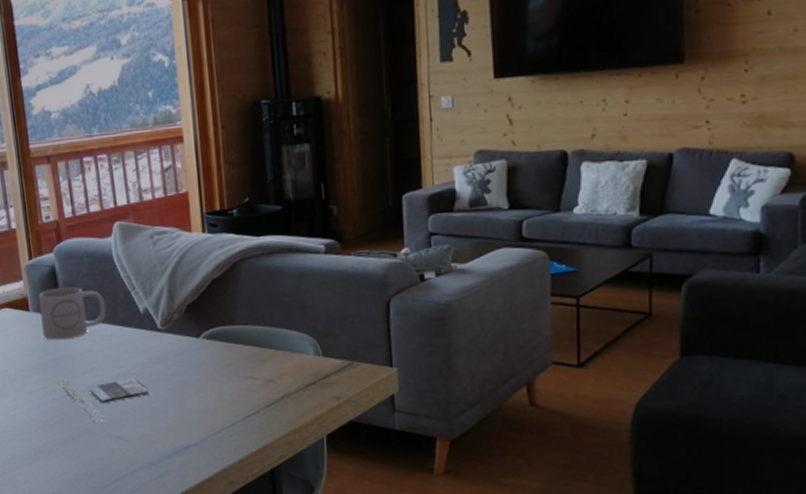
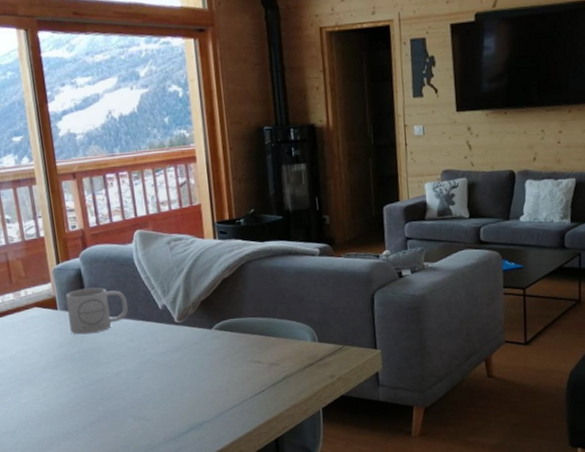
magazine: present [57,378,150,423] -> none [83,366,169,406]

